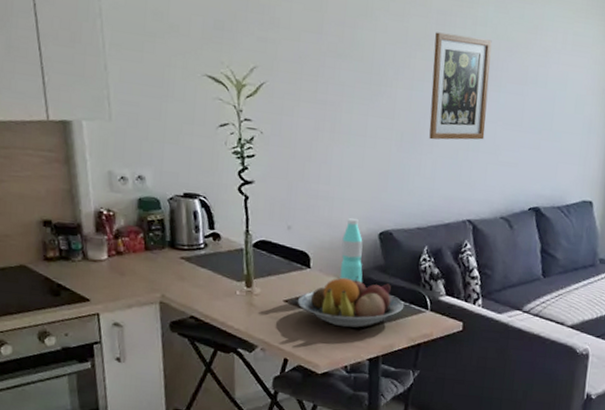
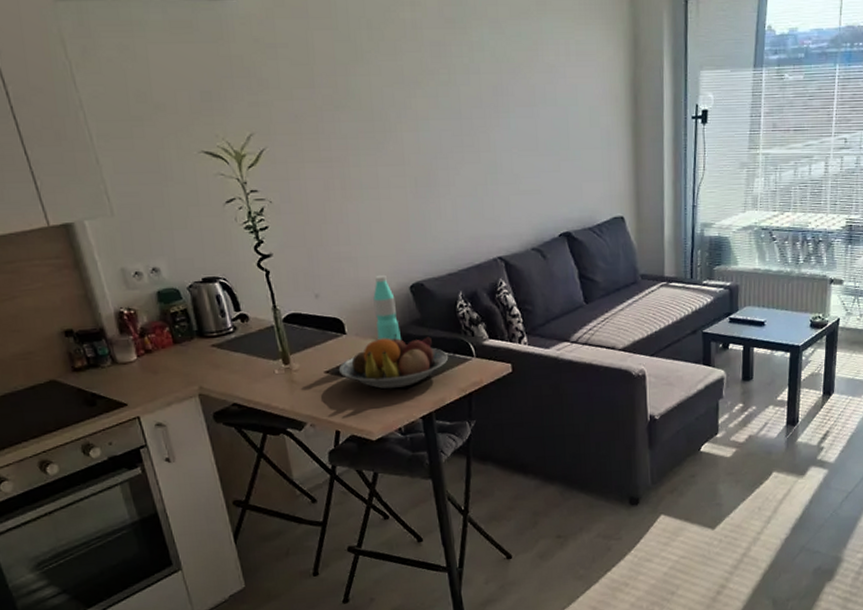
wall art: present [429,32,492,140] -> none [432,64,501,180]

